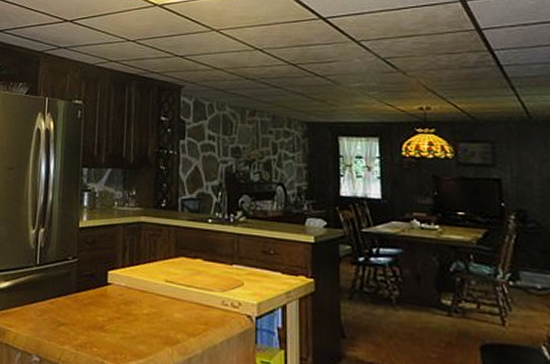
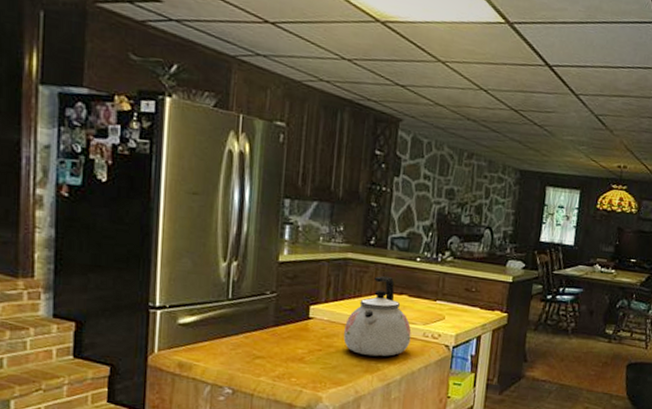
kettle: none [141,239,209,327] -> present [343,276,412,357]

